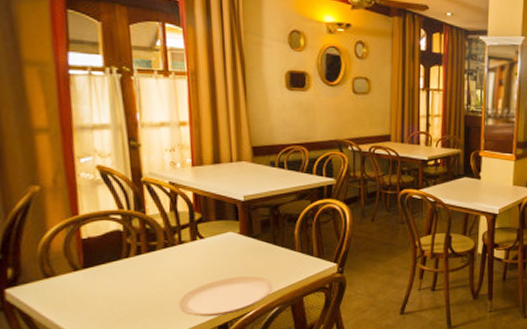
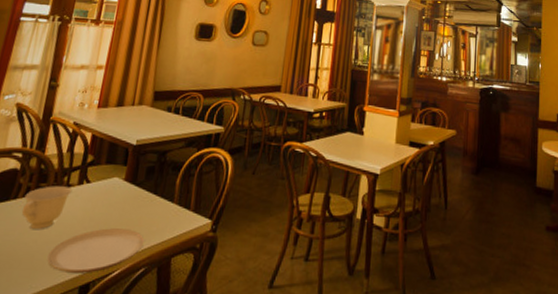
teacup: none [137,243,187,284] -> present [21,186,72,230]

